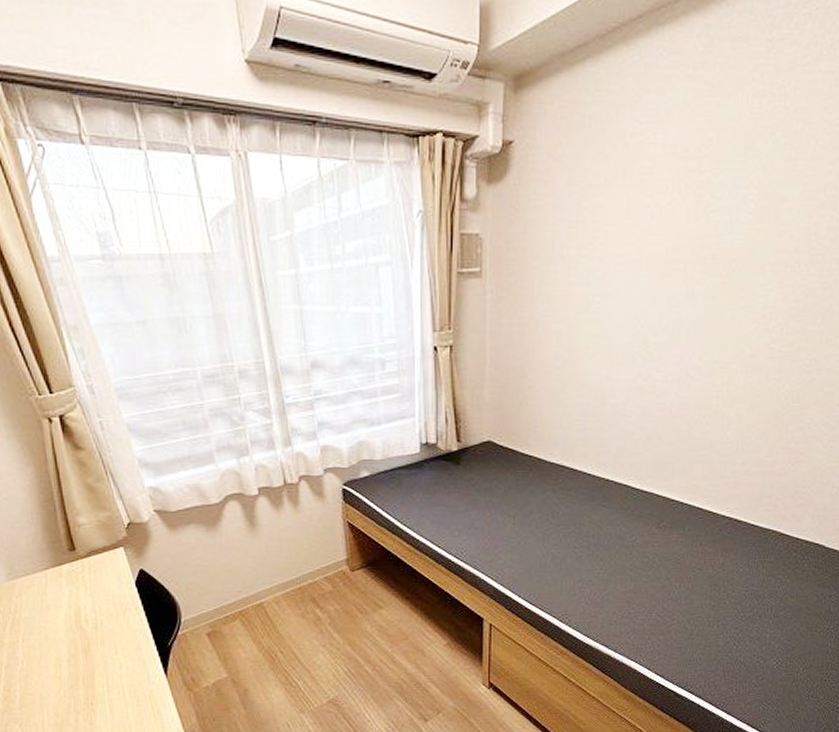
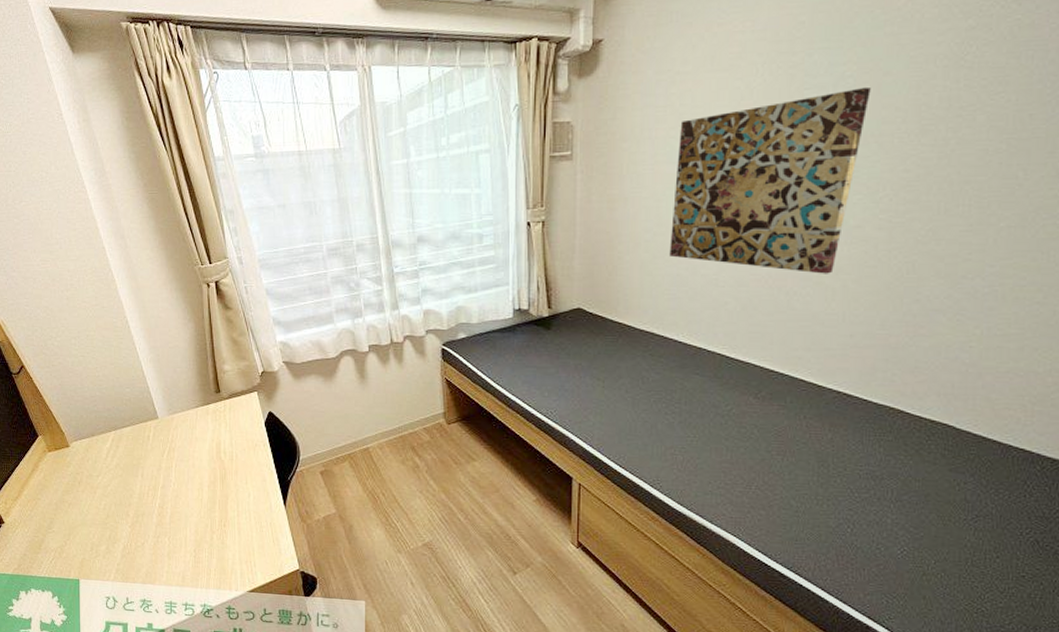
wall art: none [580,212,769,403] -> present [669,86,871,274]

